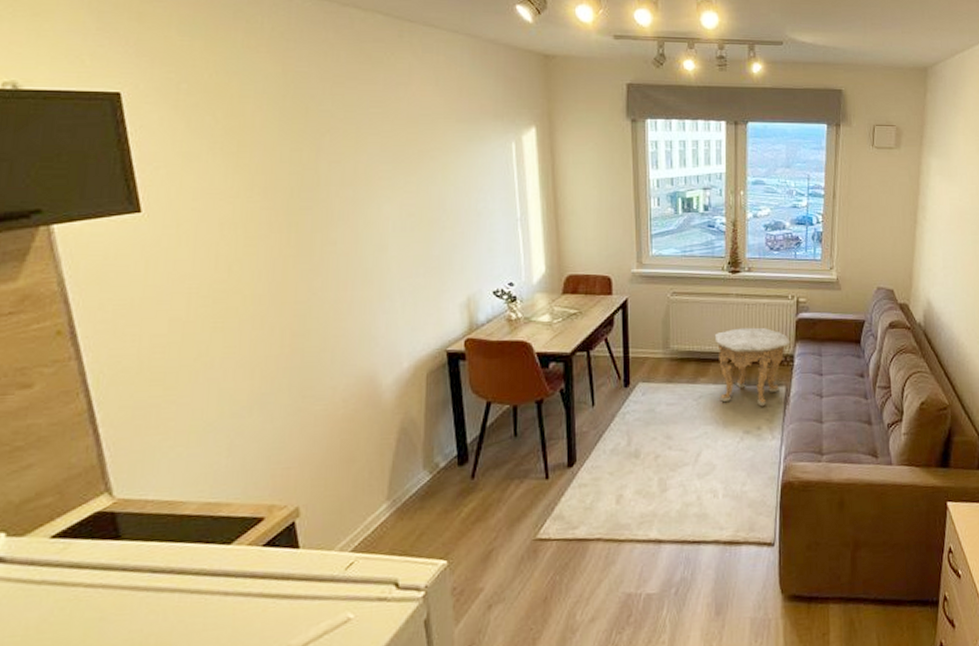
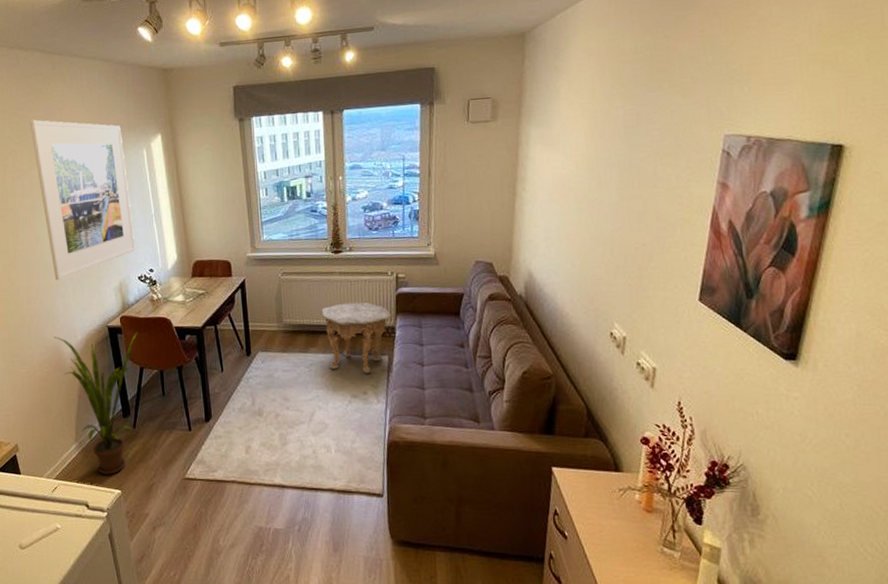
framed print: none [360,93,493,293] -> present [29,119,136,281]
house plant: none [369,357,487,542] -> present [54,331,138,475]

